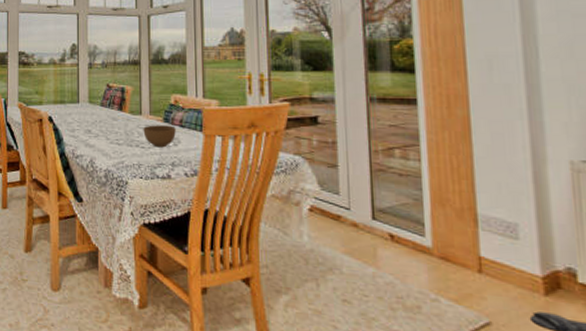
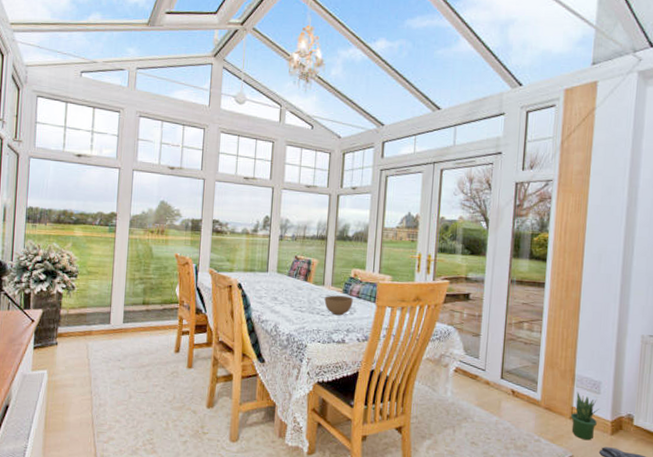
planter: none [480,236,521,303] -> present [571,391,599,441]

